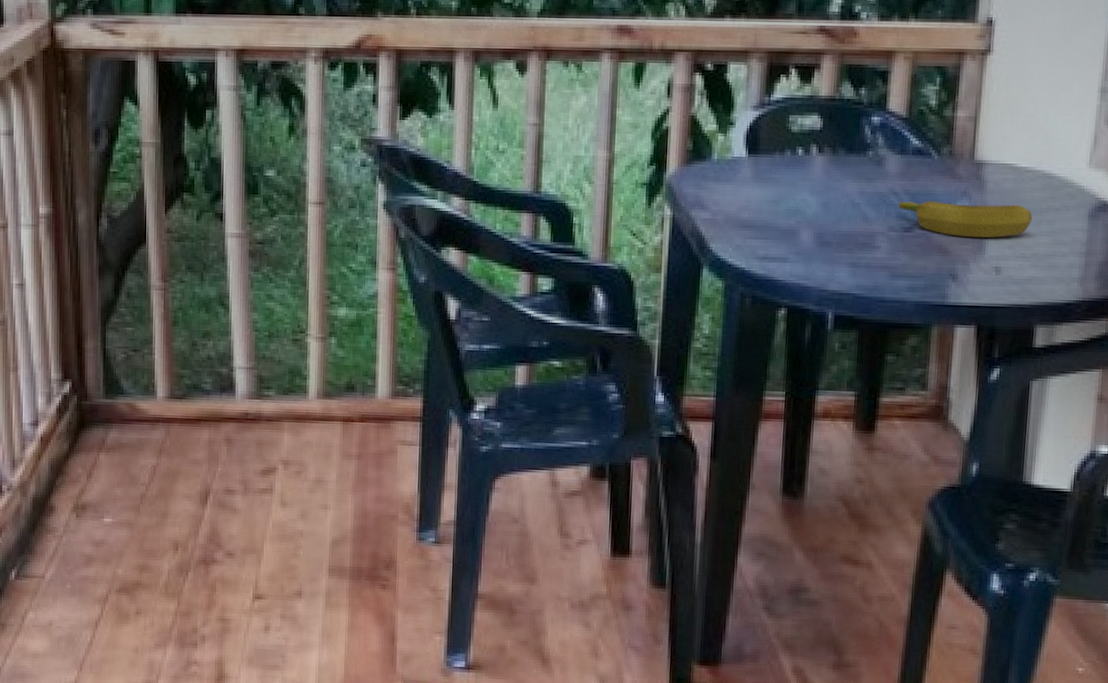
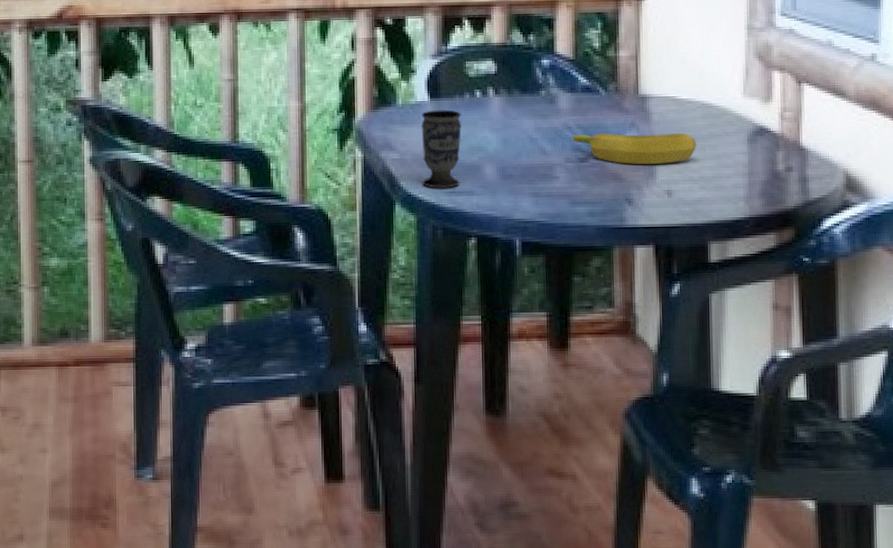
cup: none [733,167,780,253] -> present [421,110,462,188]

